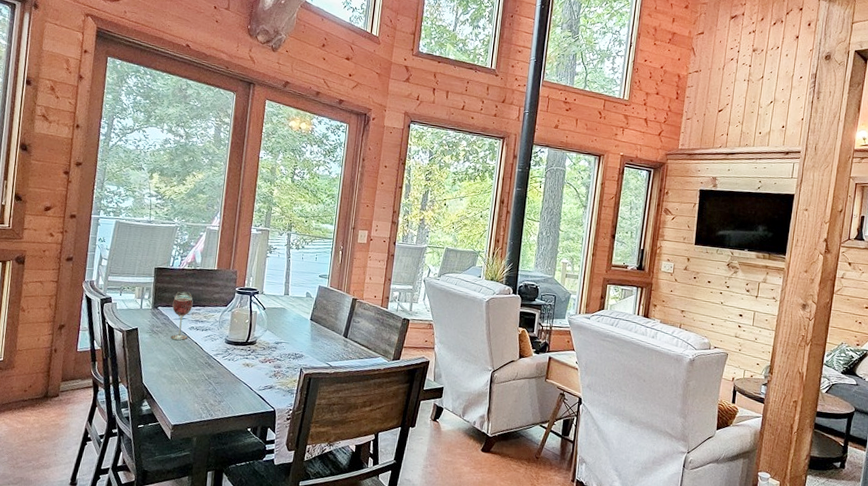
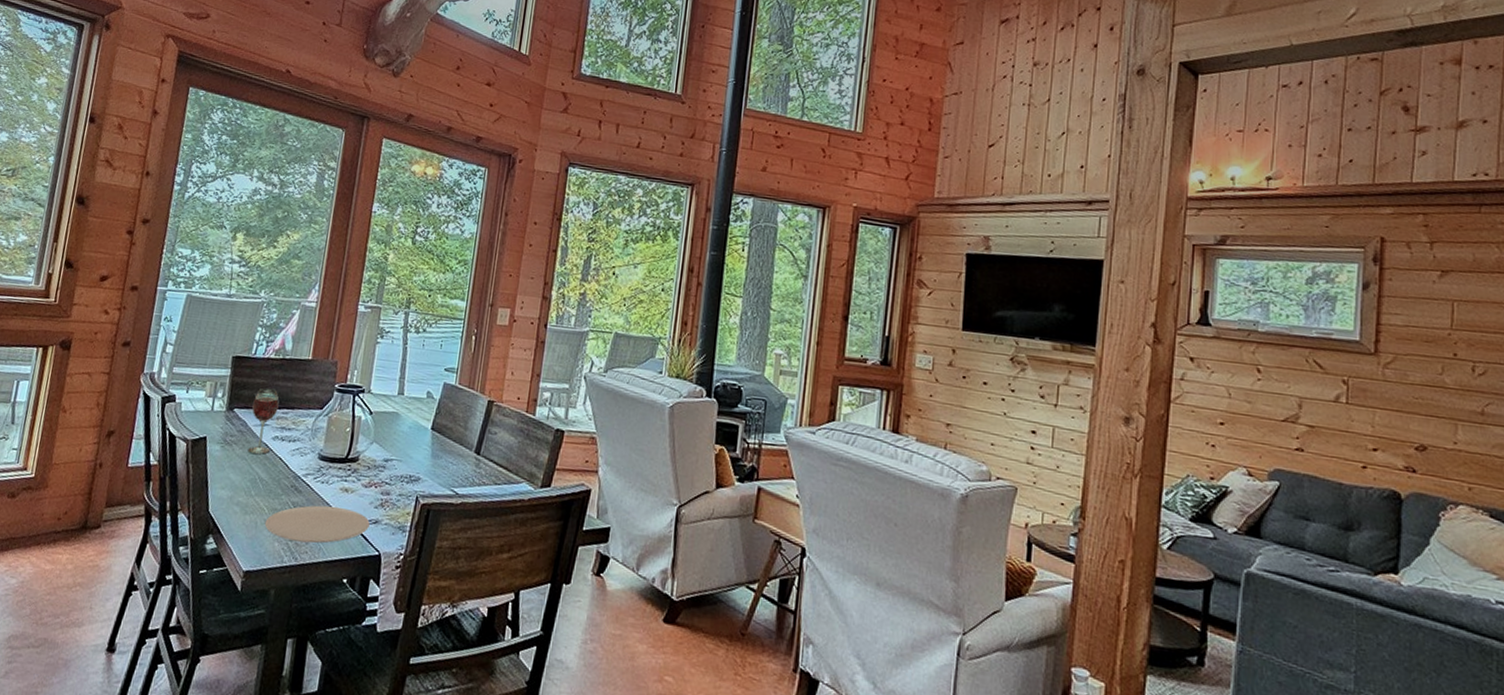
plate: none [186,376,266,404] -> present [264,505,370,544]

